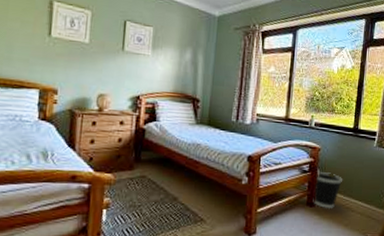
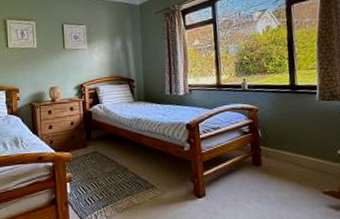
wastebasket: present [313,171,343,209] -> none [258,130,288,168]

